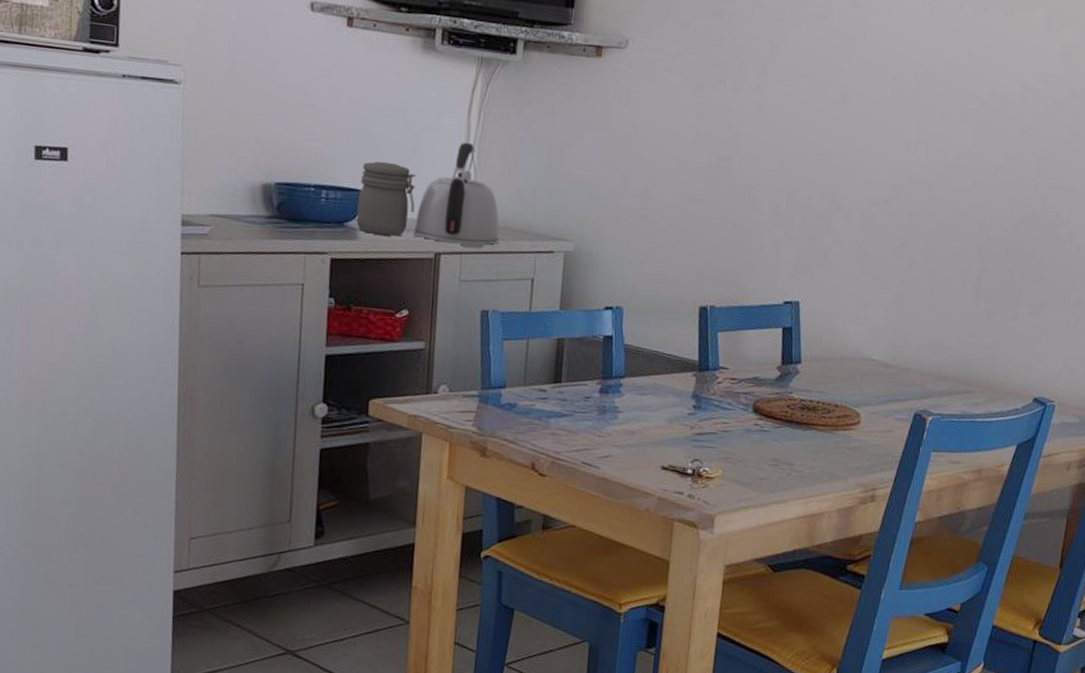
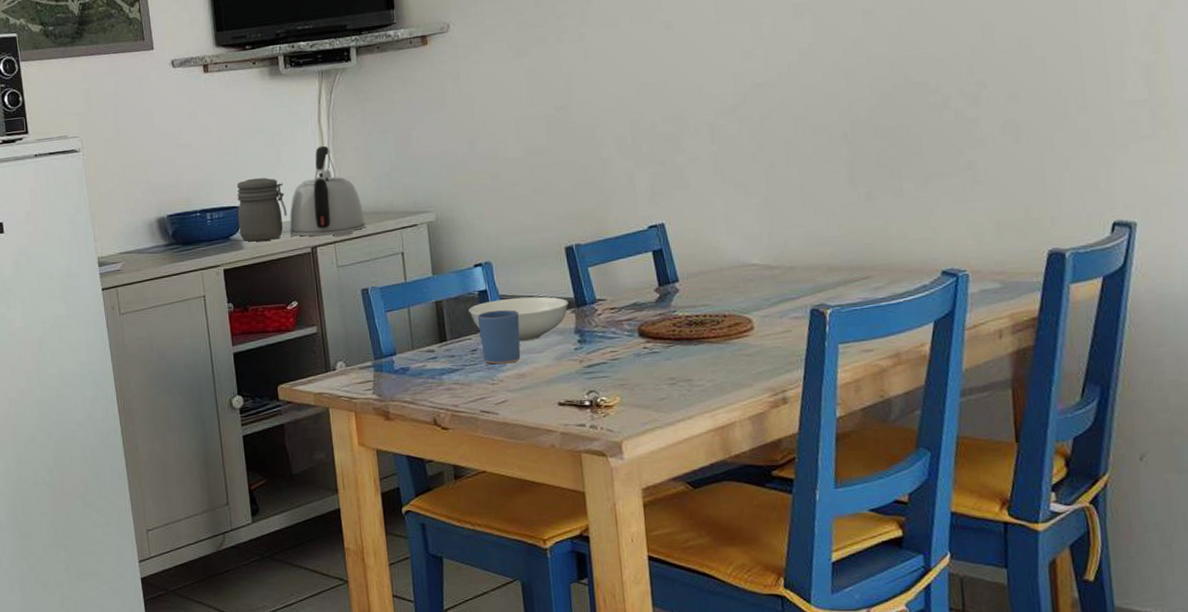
bowl: none [590,348,692,398] -> present [469,296,569,342]
mug: none [595,359,641,418] -> present [477,310,521,365]

